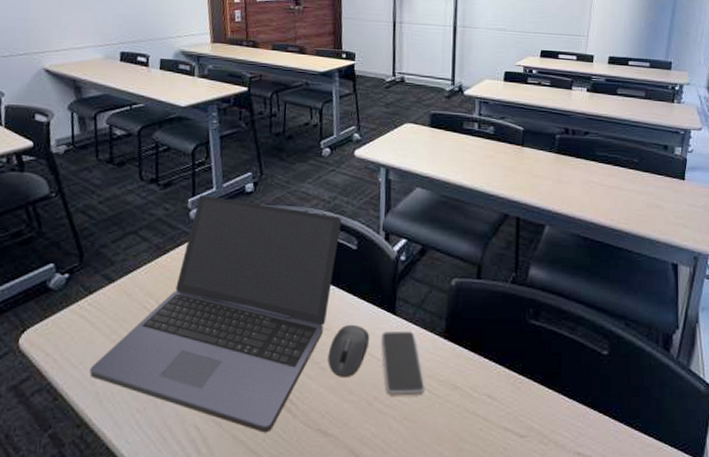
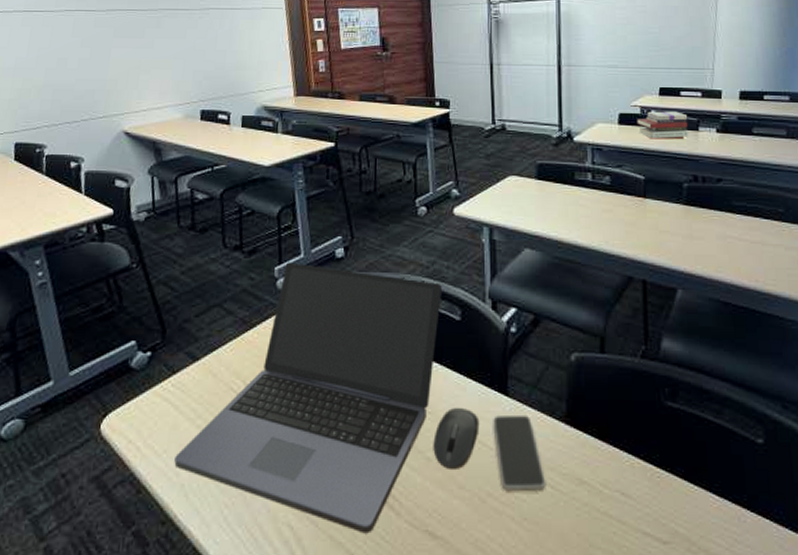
books: none [520,71,564,97] -> present [637,111,689,140]

